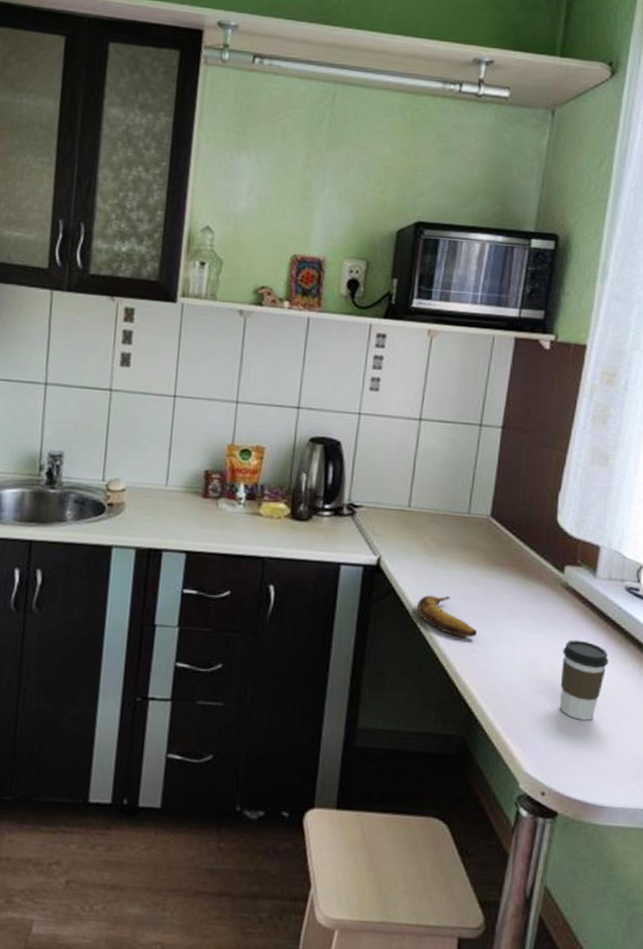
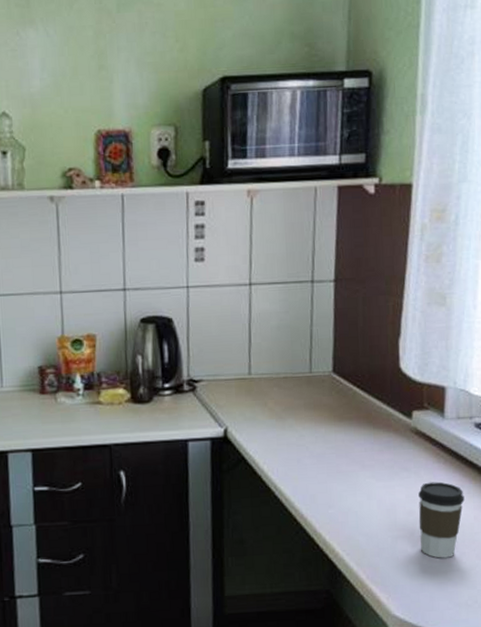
banana: present [417,595,478,638] -> none [269,456,332,496]

